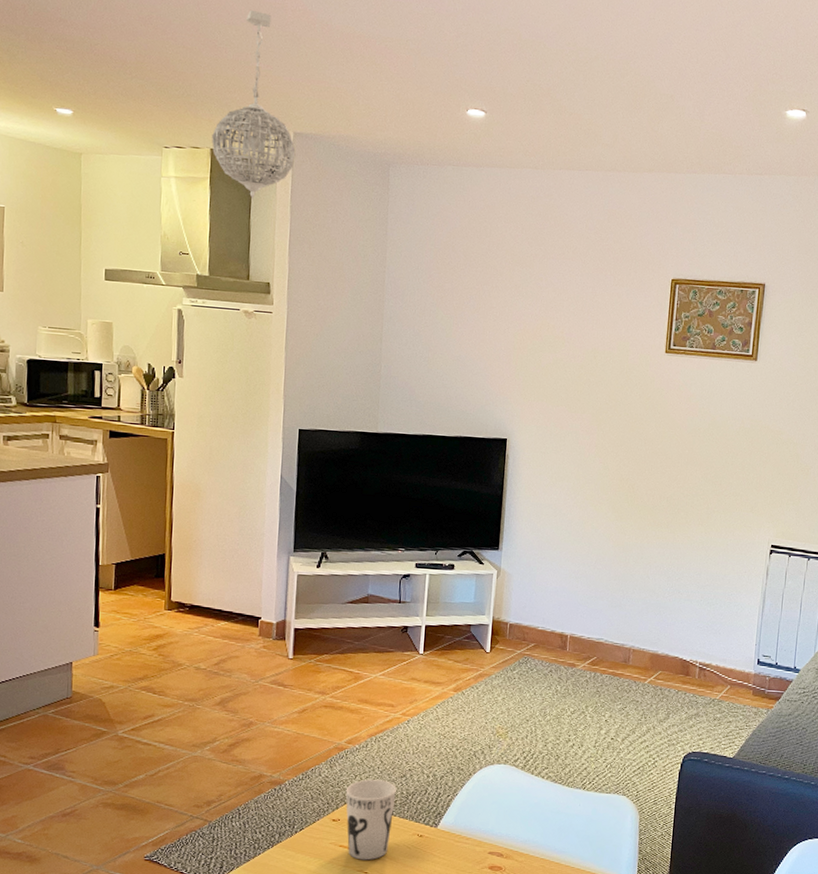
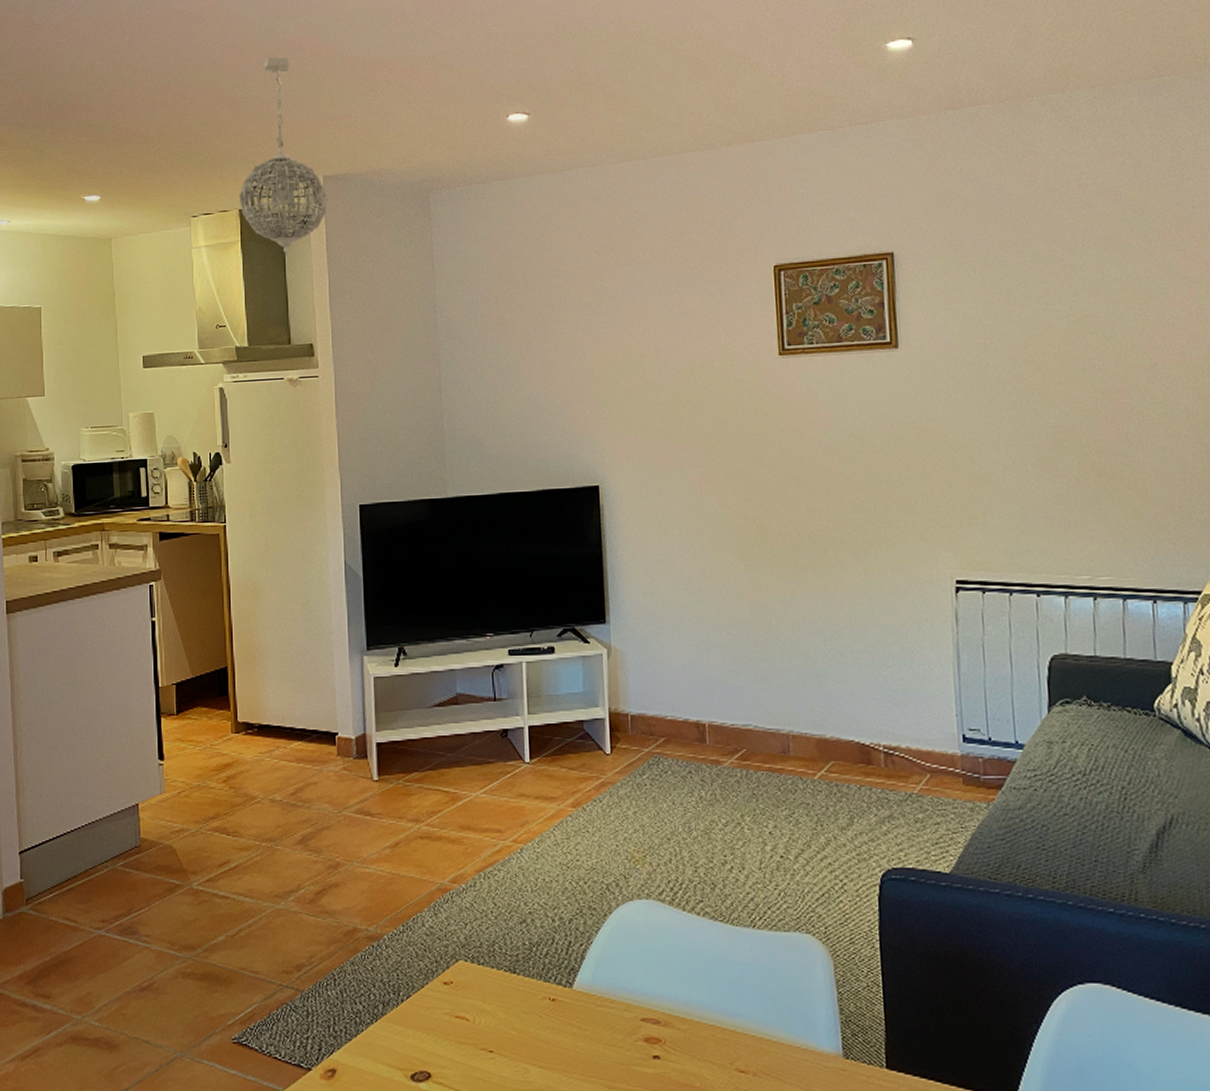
cup: present [345,779,396,860] -> none [455,928,517,1035]

